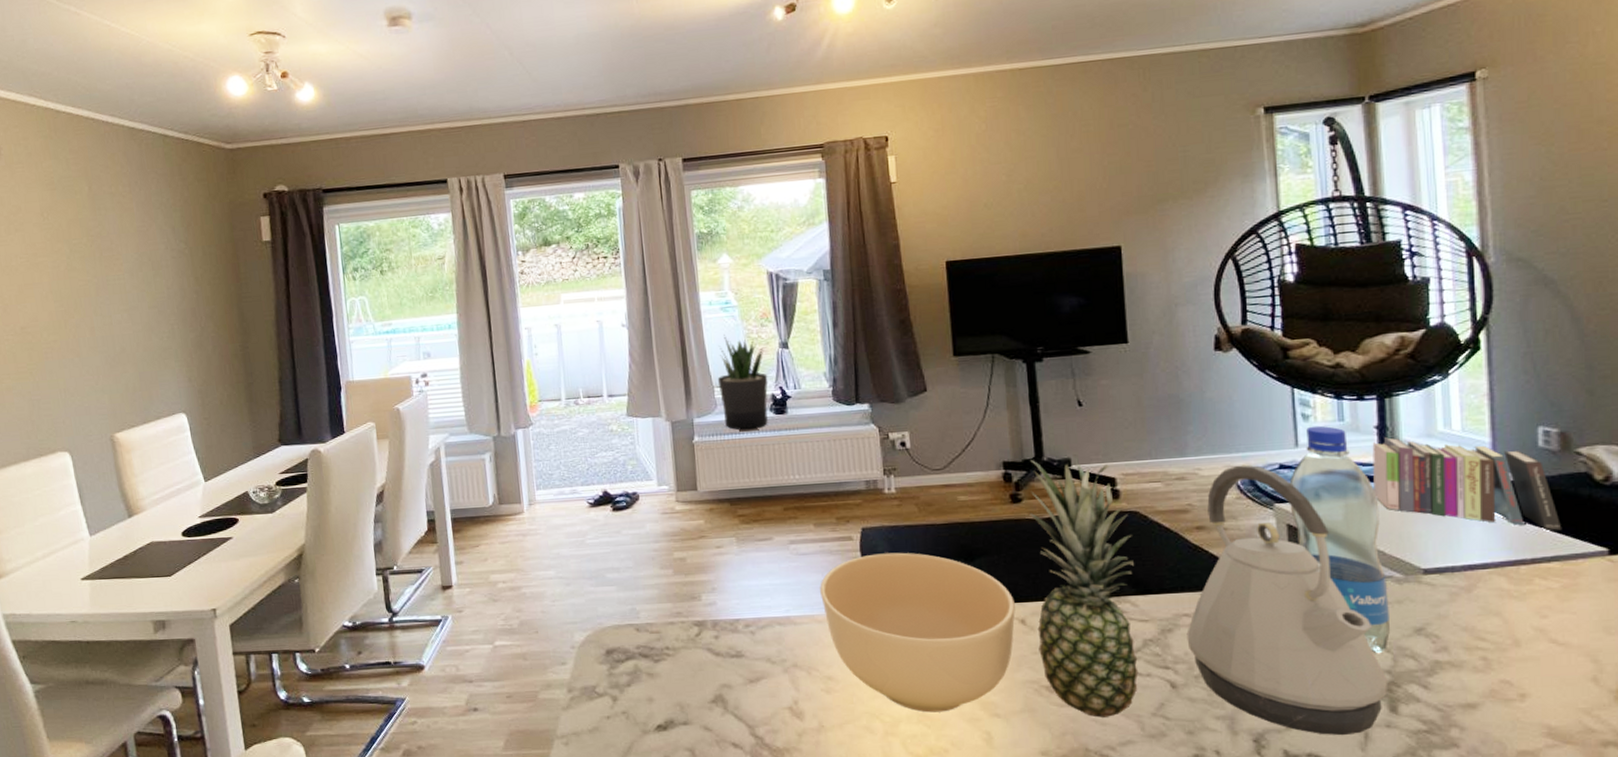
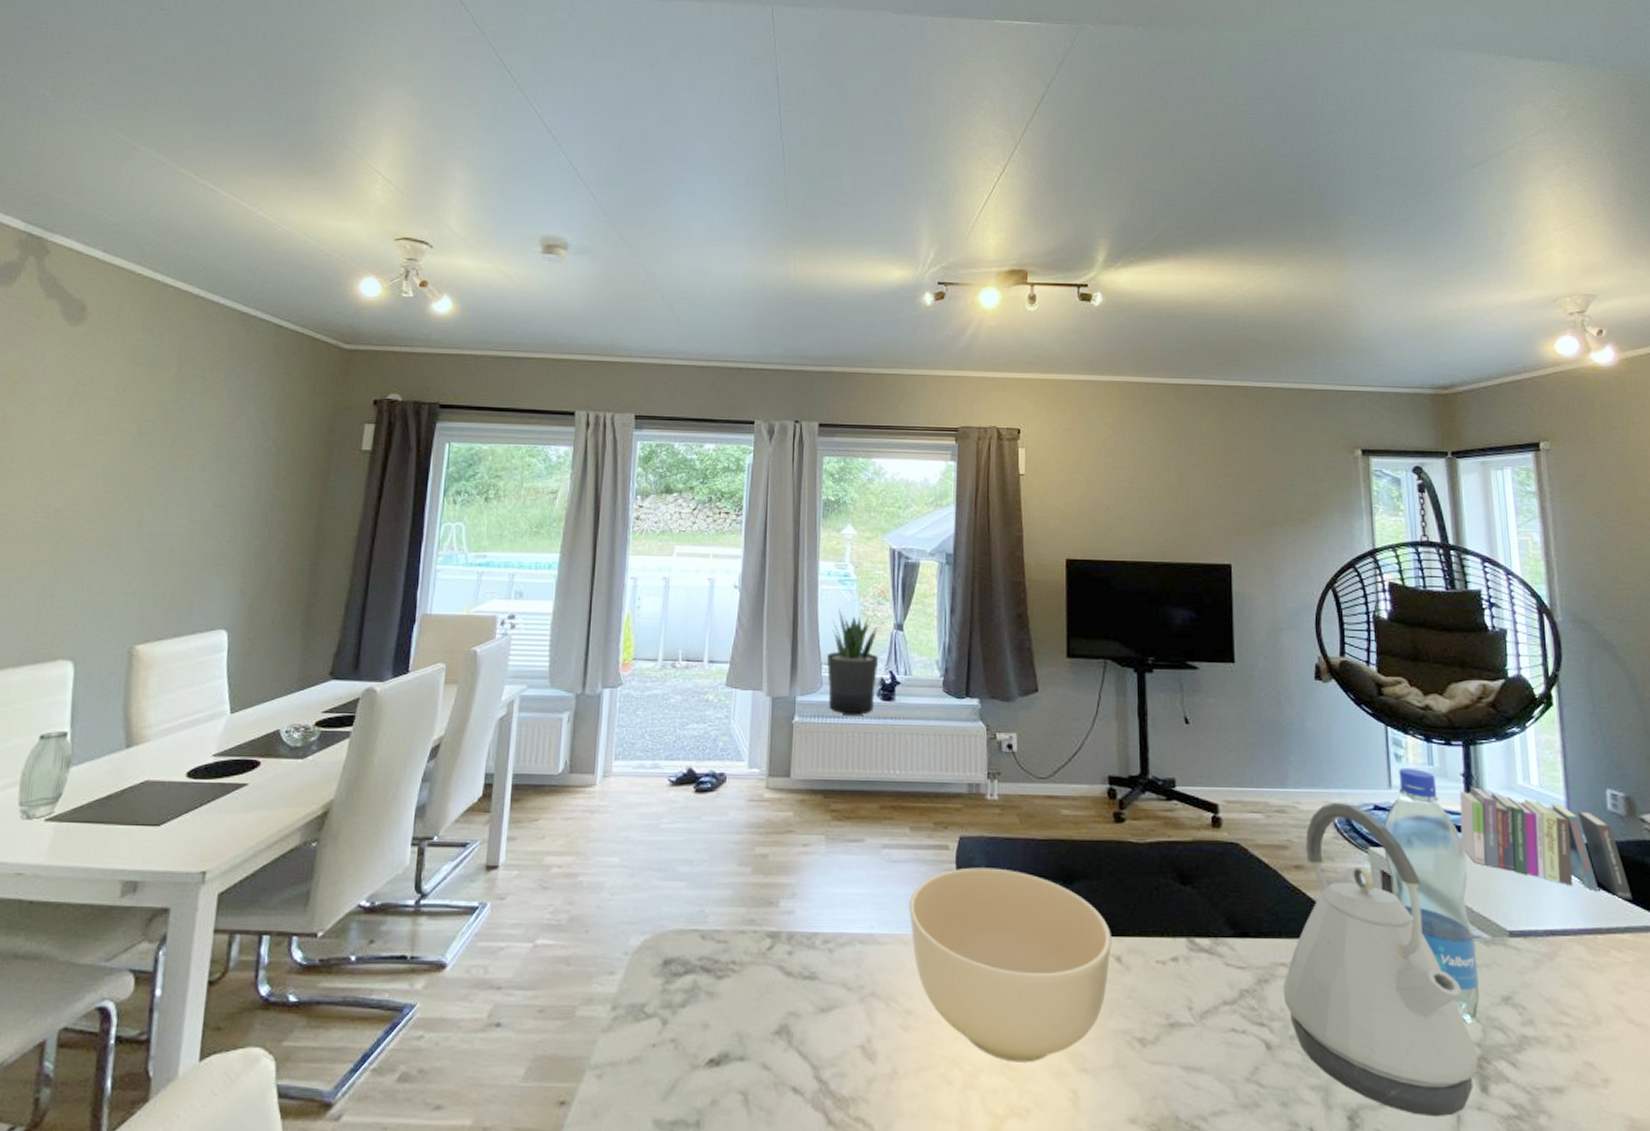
vase: none [52,509,91,580] -> present [17,731,73,819]
fruit: present [1030,460,1139,718] -> none [1132,777,1234,1080]

